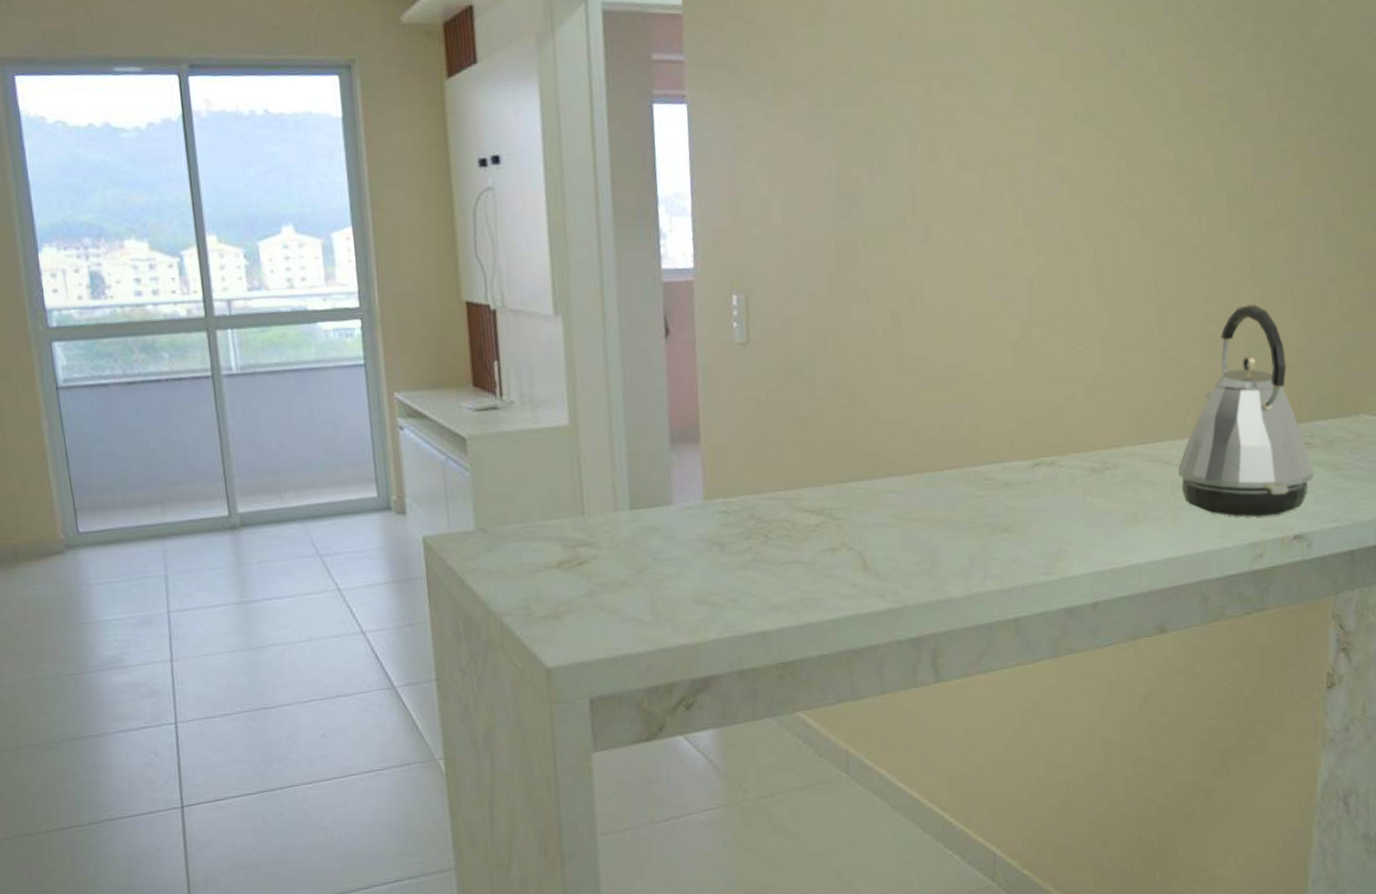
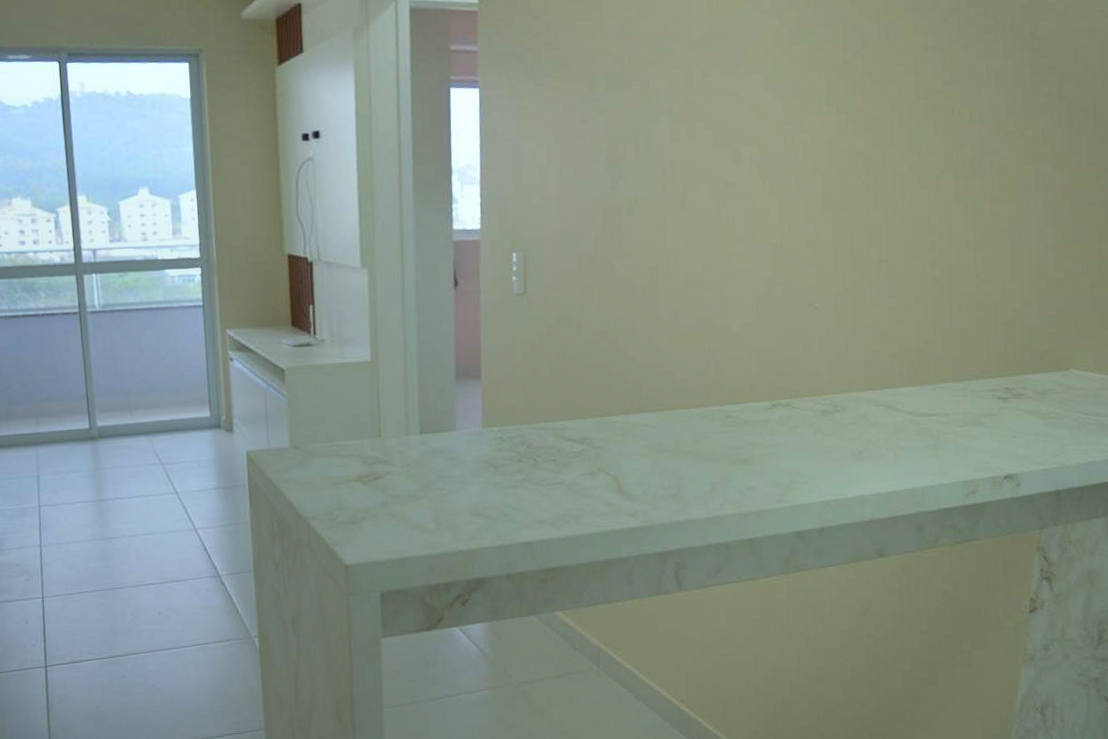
kettle: present [1177,304,1314,517] -> none [900,269,1026,458]

